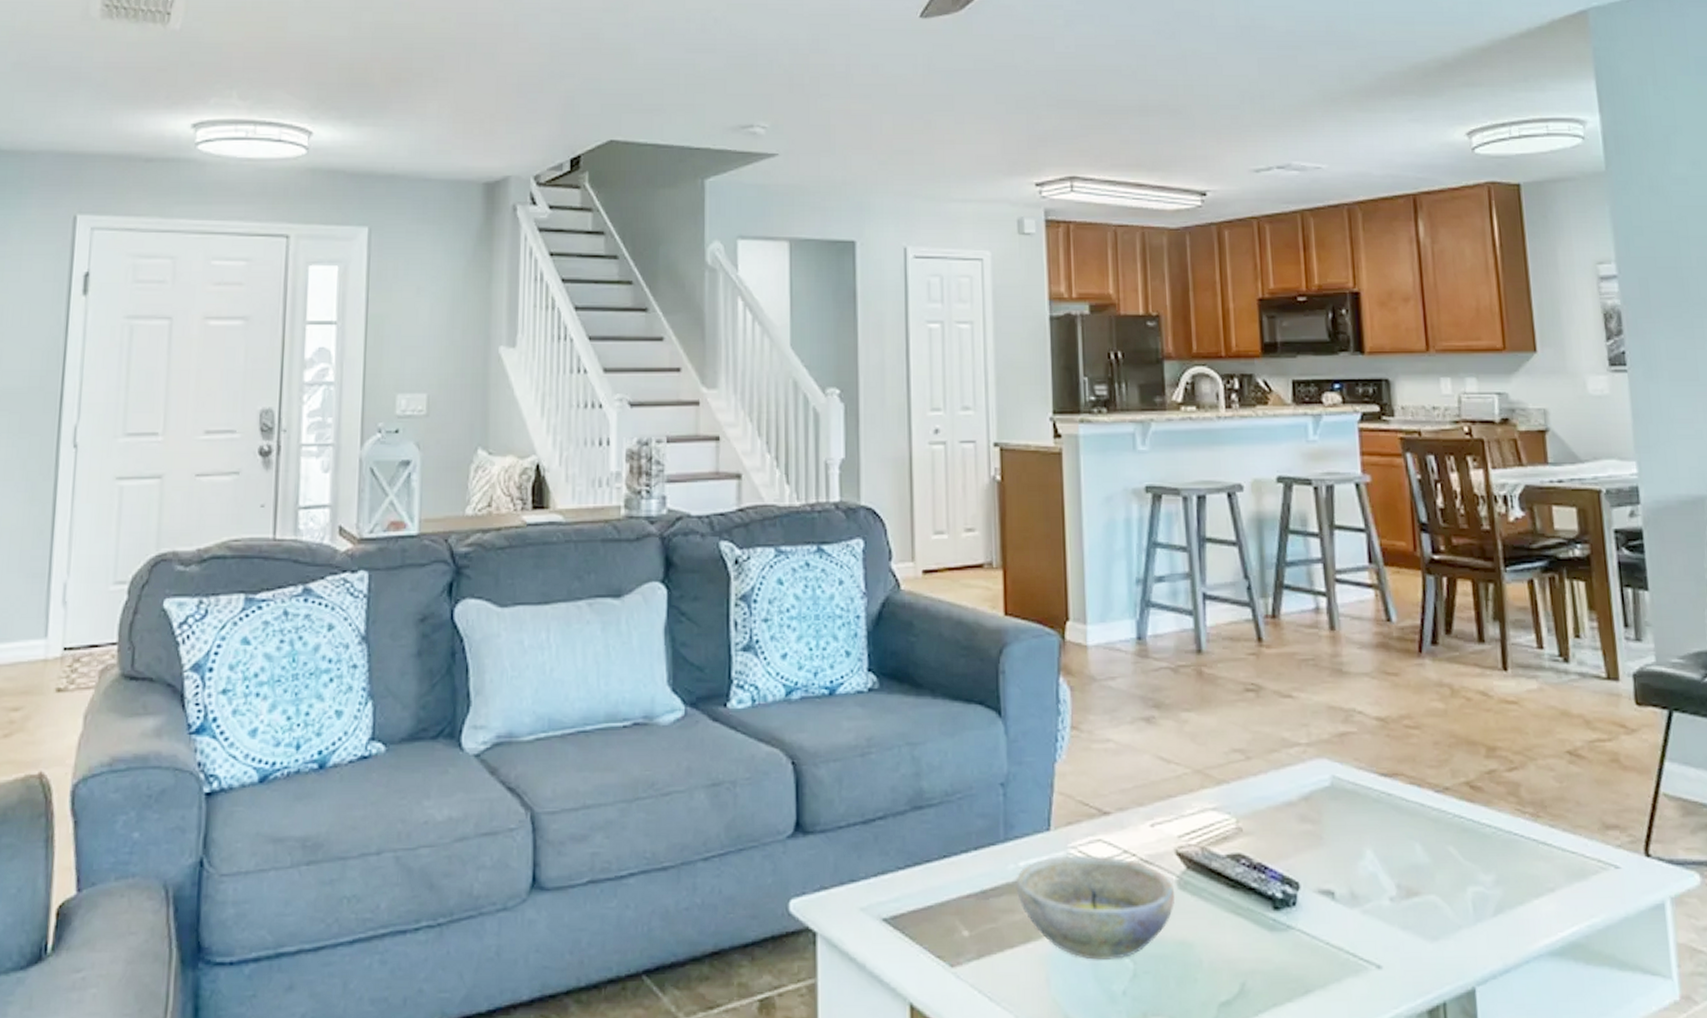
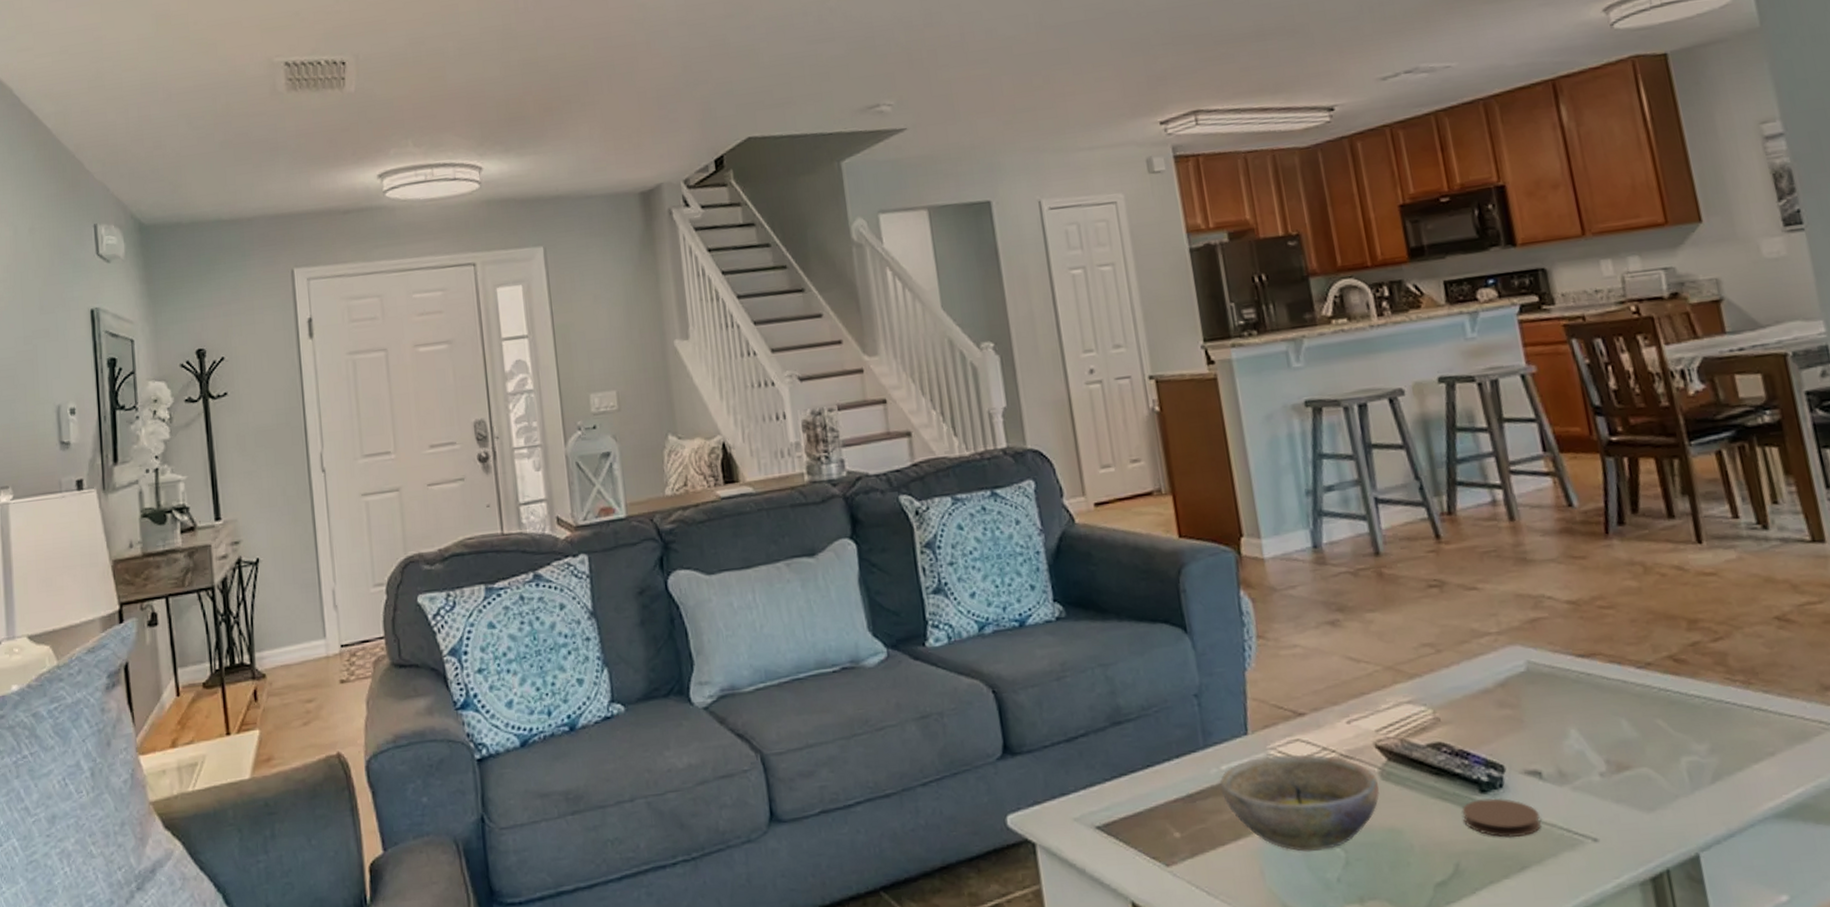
coaster: none [1253,916,1329,960] -> present [1462,797,1541,838]

